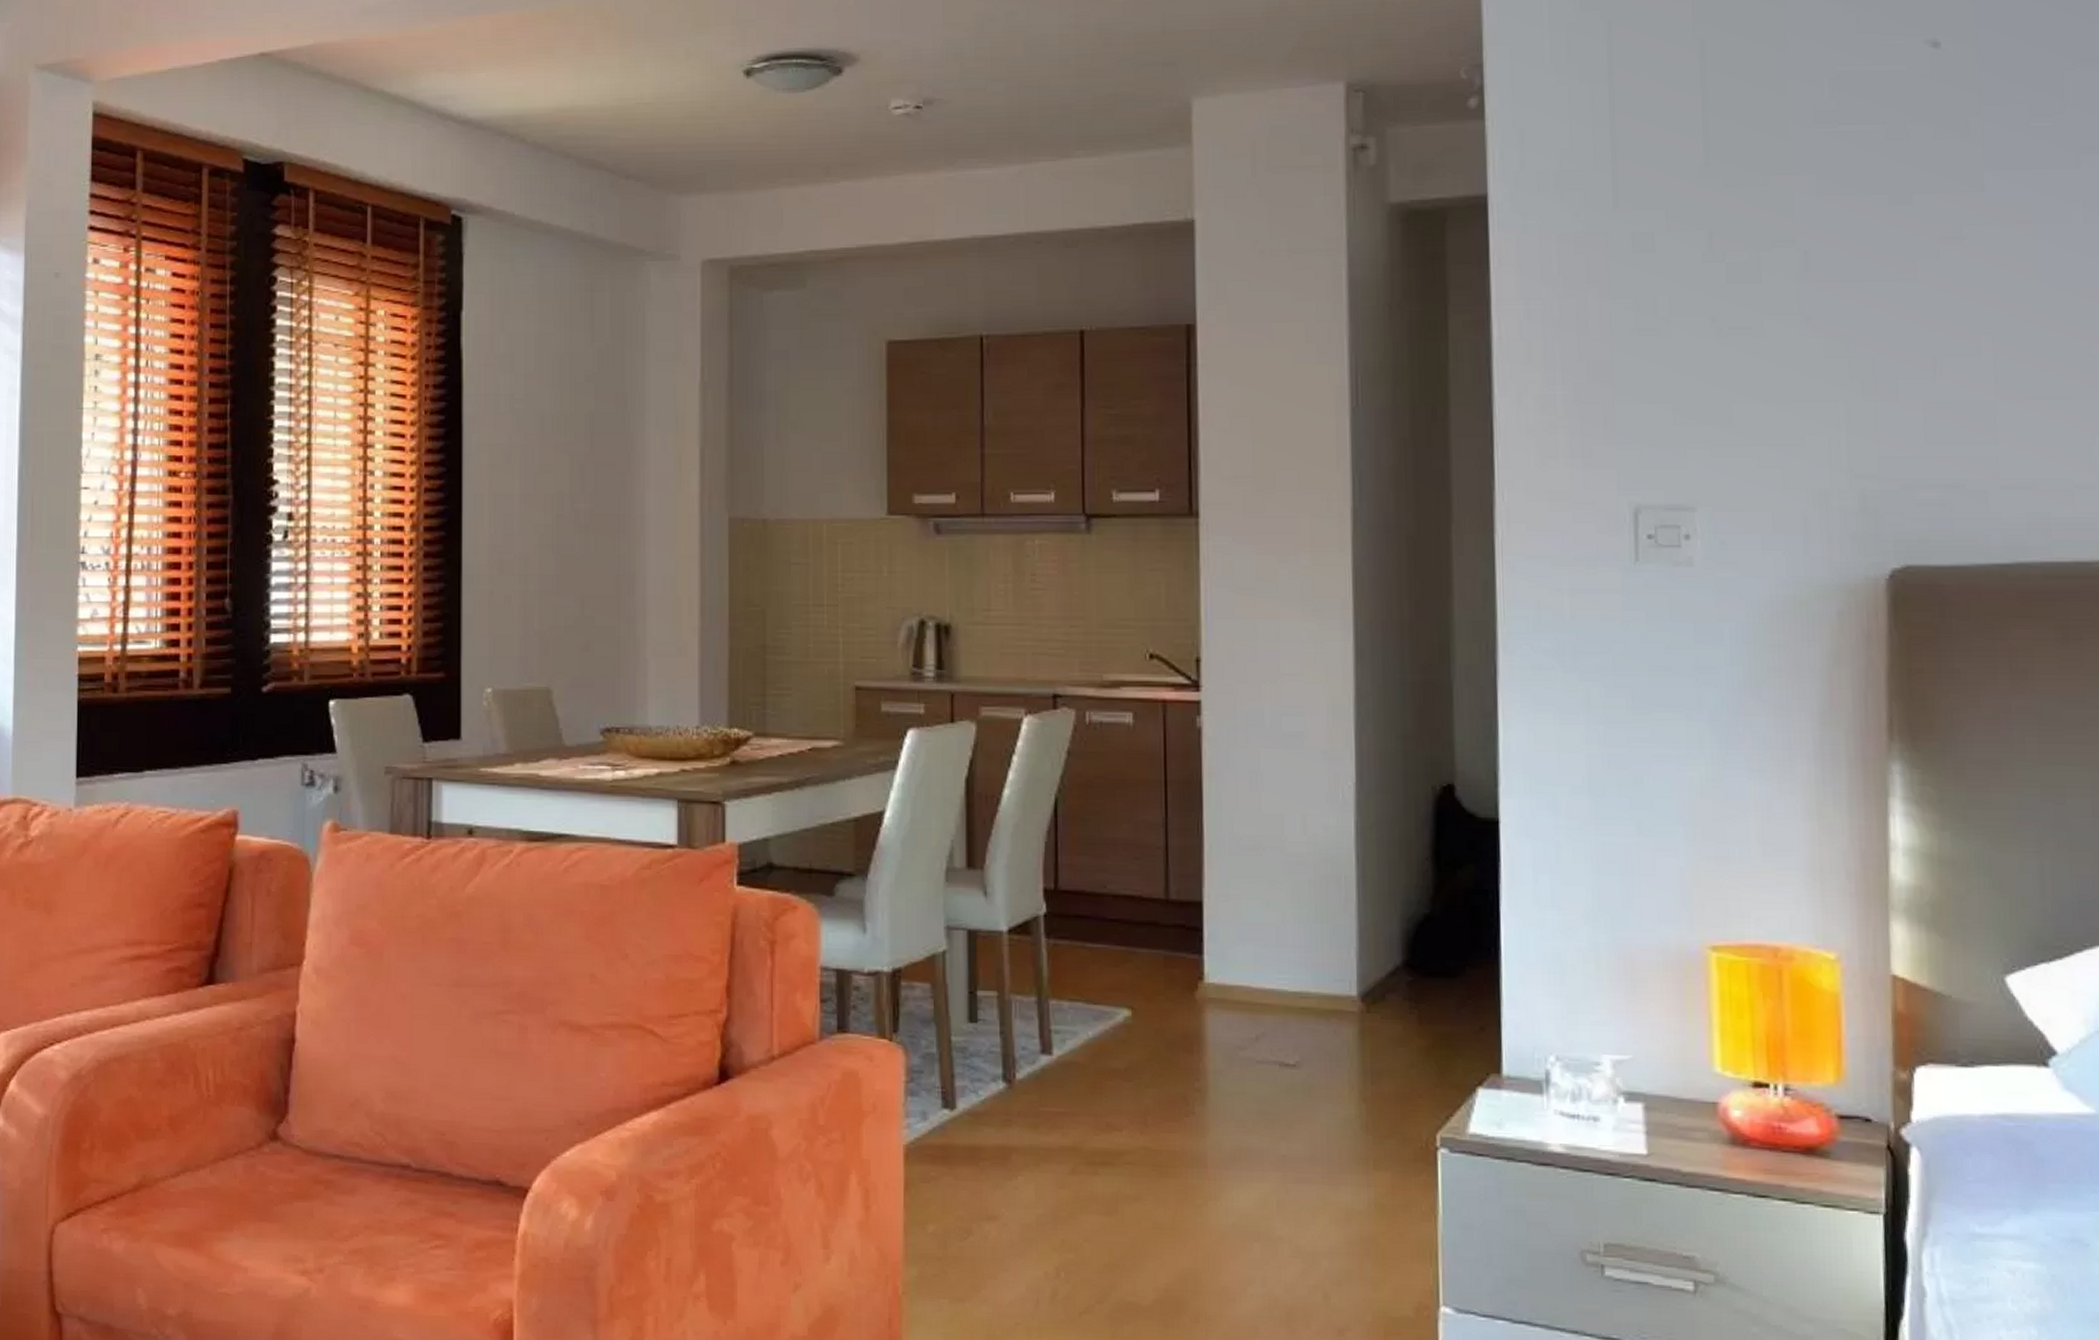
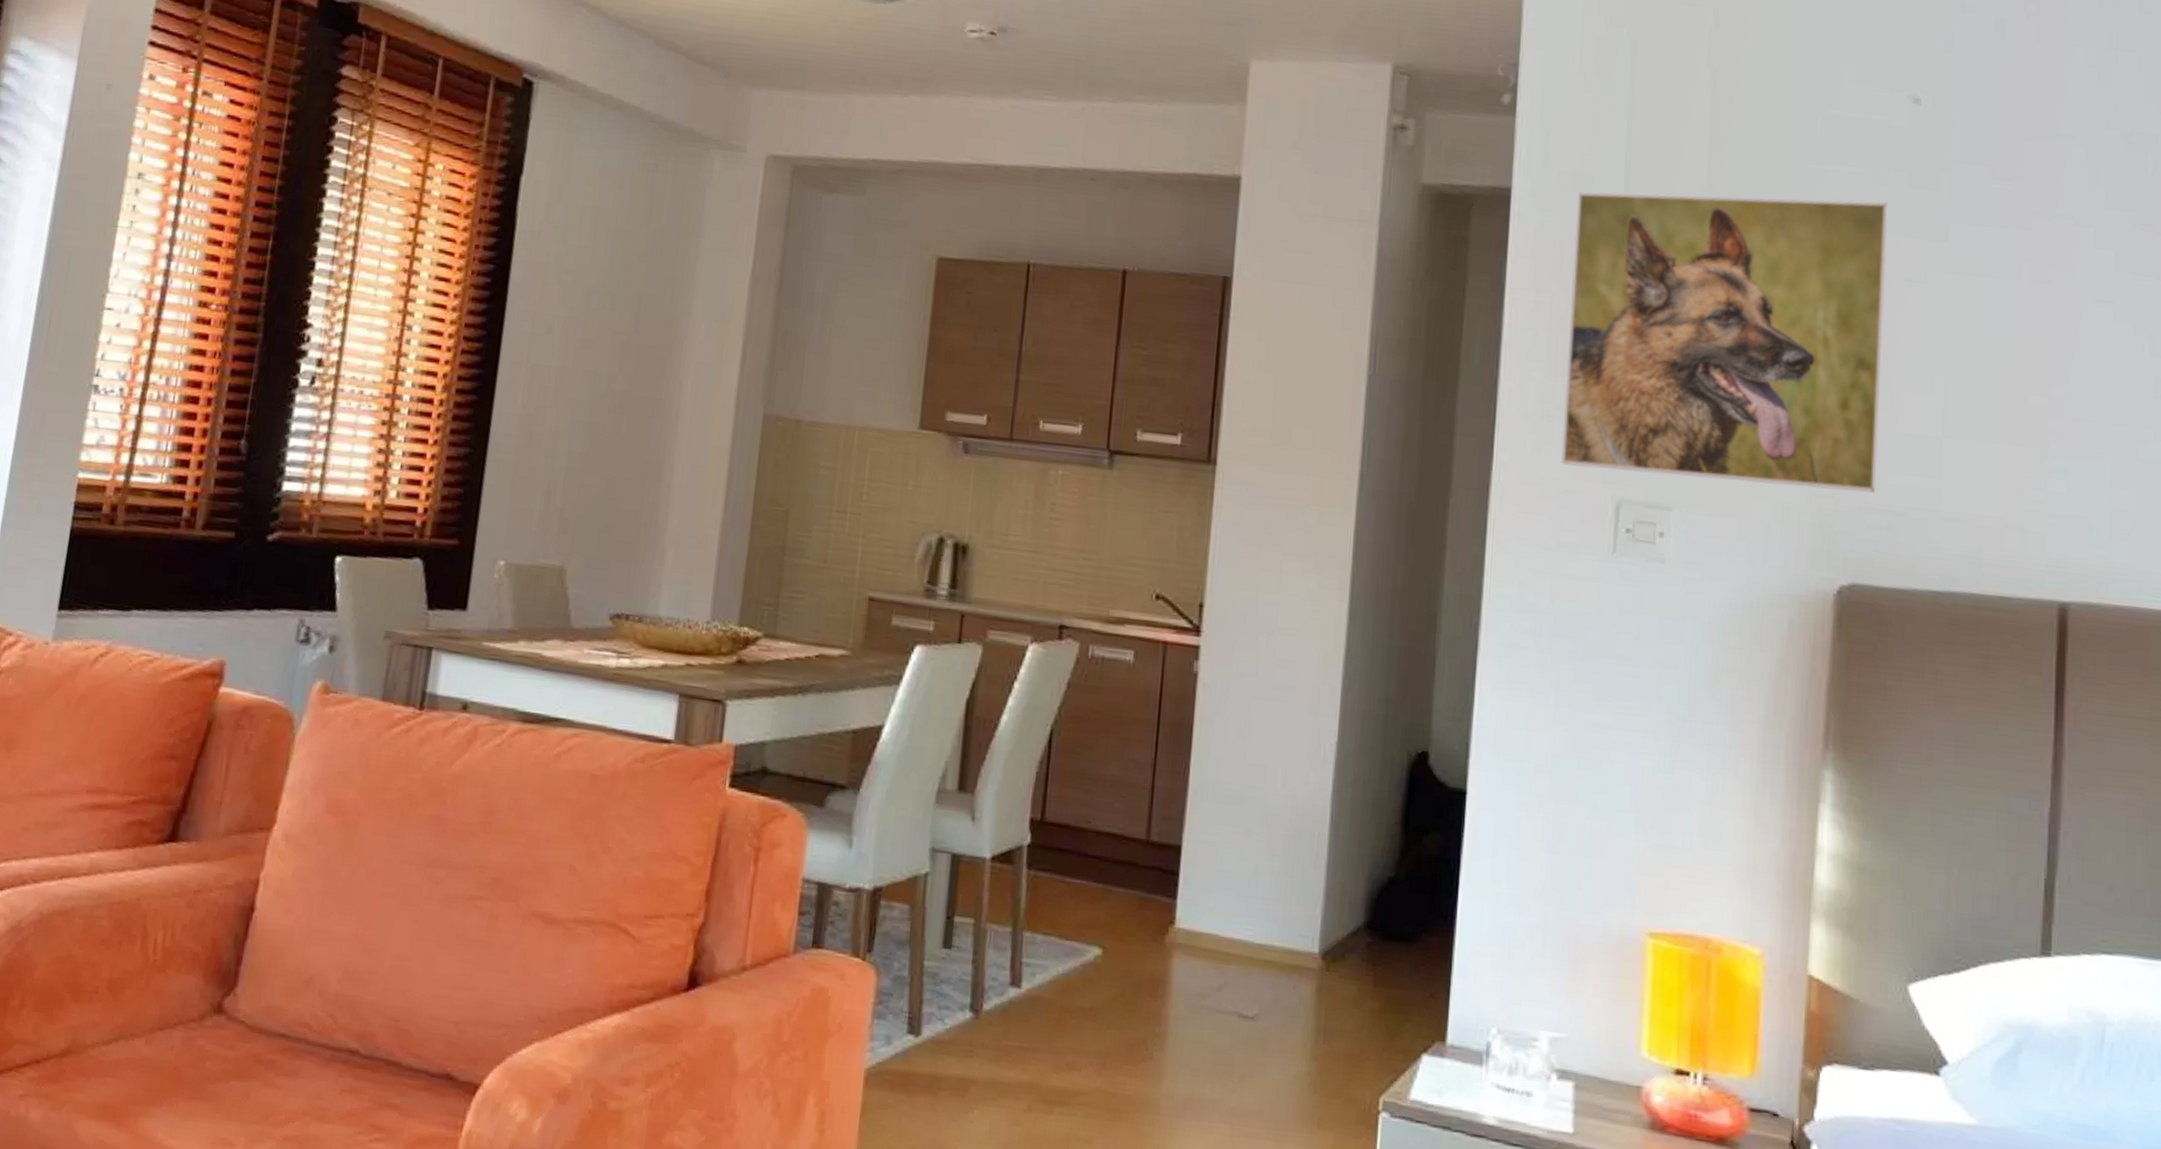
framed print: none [1561,157,1924,477] -> present [1561,192,1887,493]

